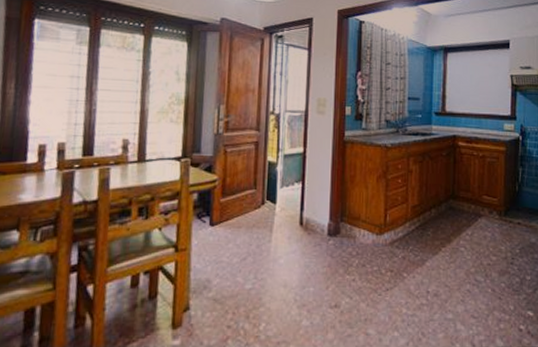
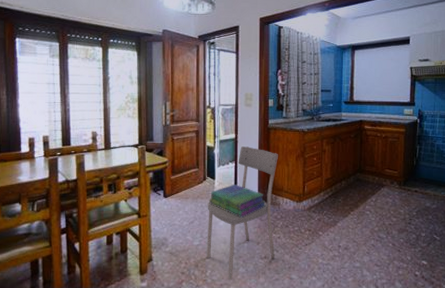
dining chair: none [261,163,355,337] -> present [207,146,278,281]
stack of books: none [267,211,338,254] -> present [209,185,265,218]

